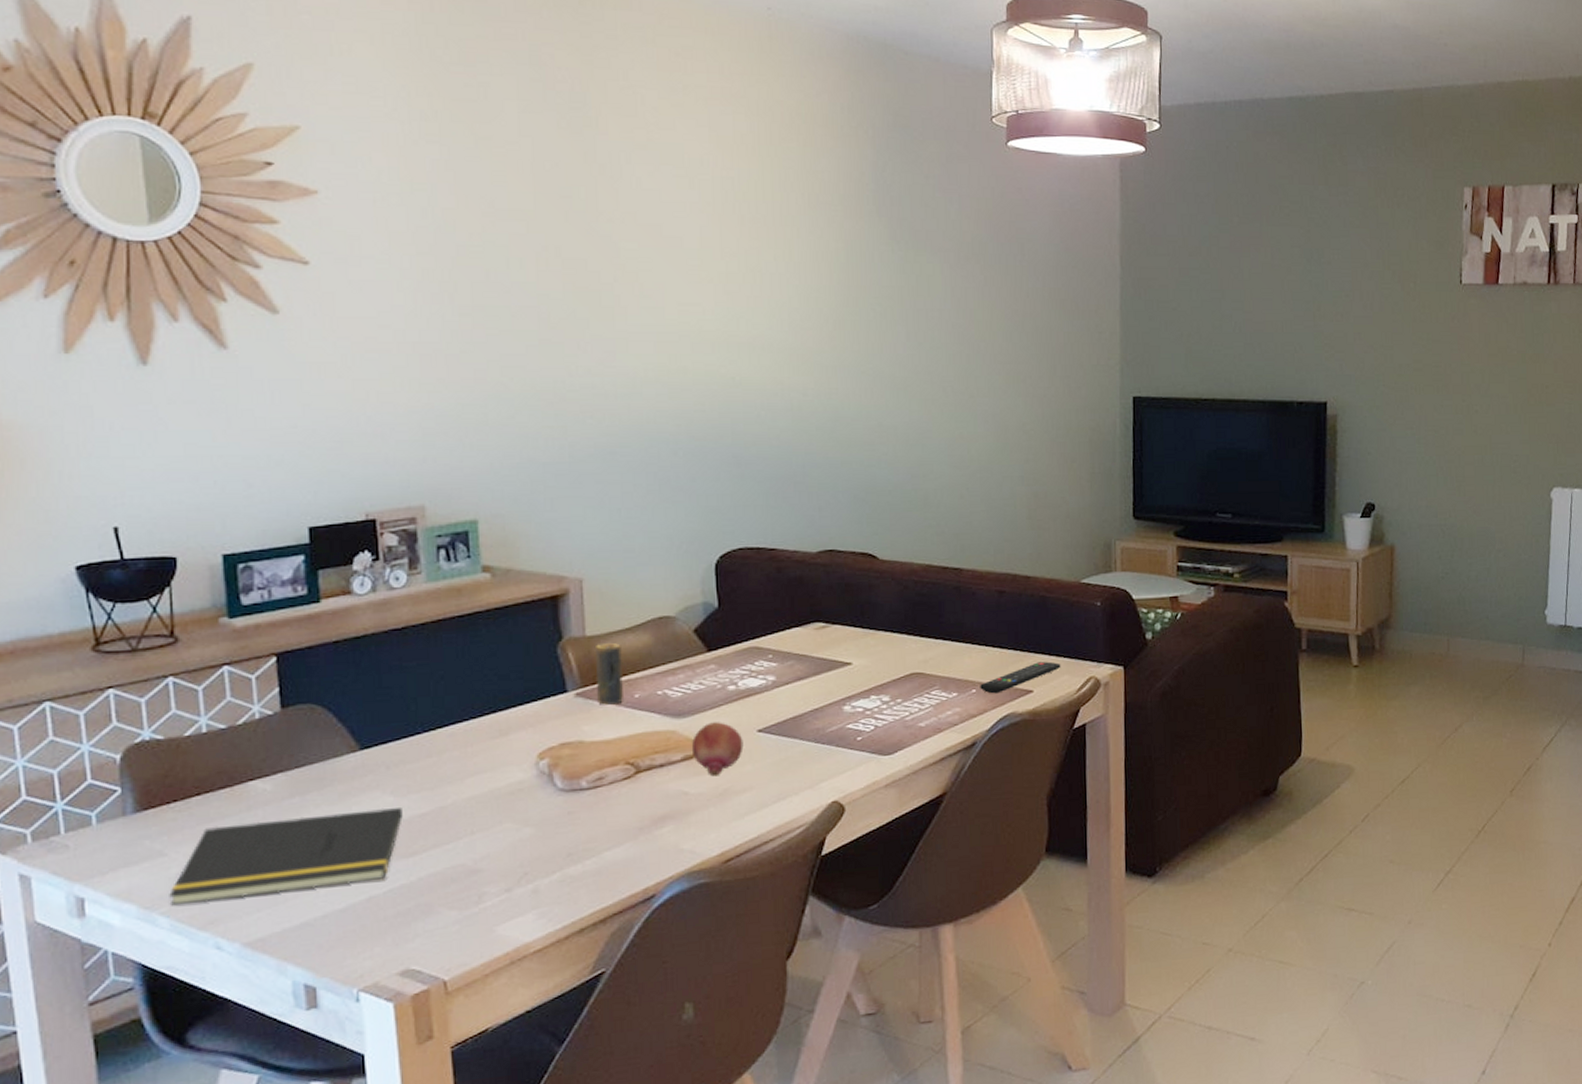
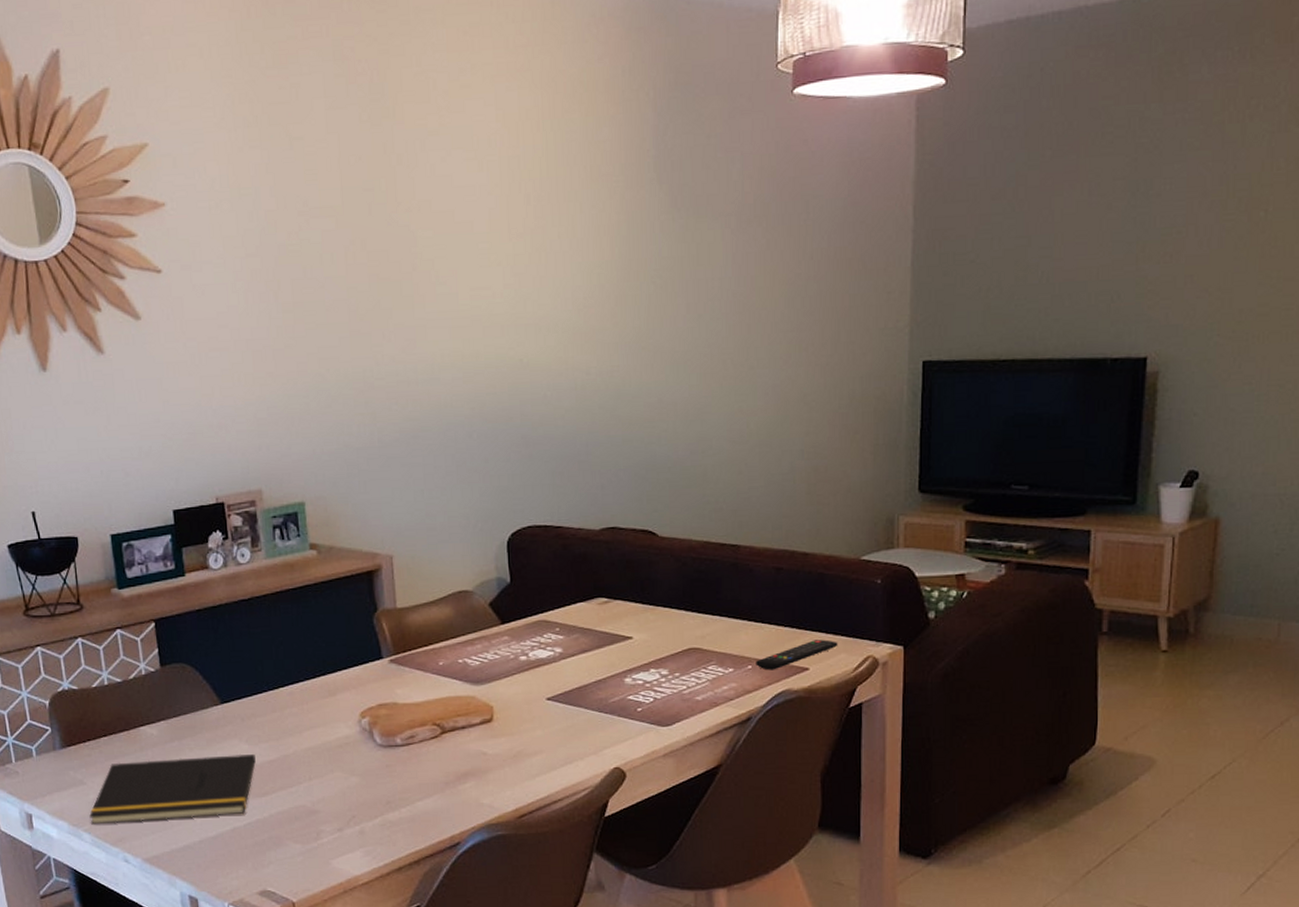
candle: present [596,642,623,705] -> none [405,614,430,671]
fruit: present [692,722,744,777] -> none [489,689,534,739]

